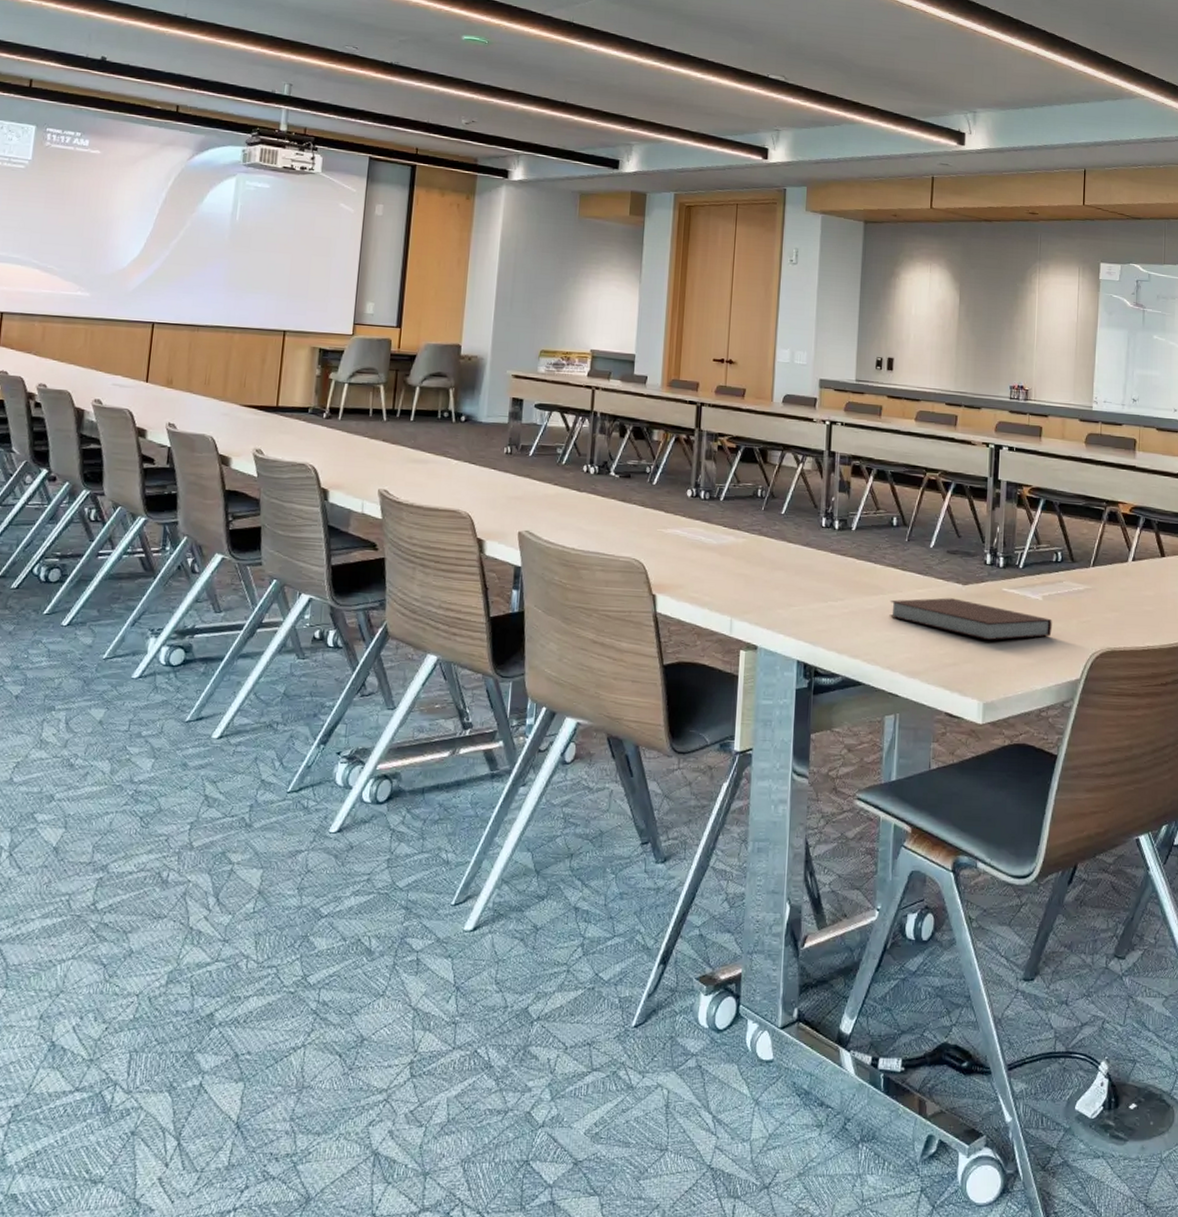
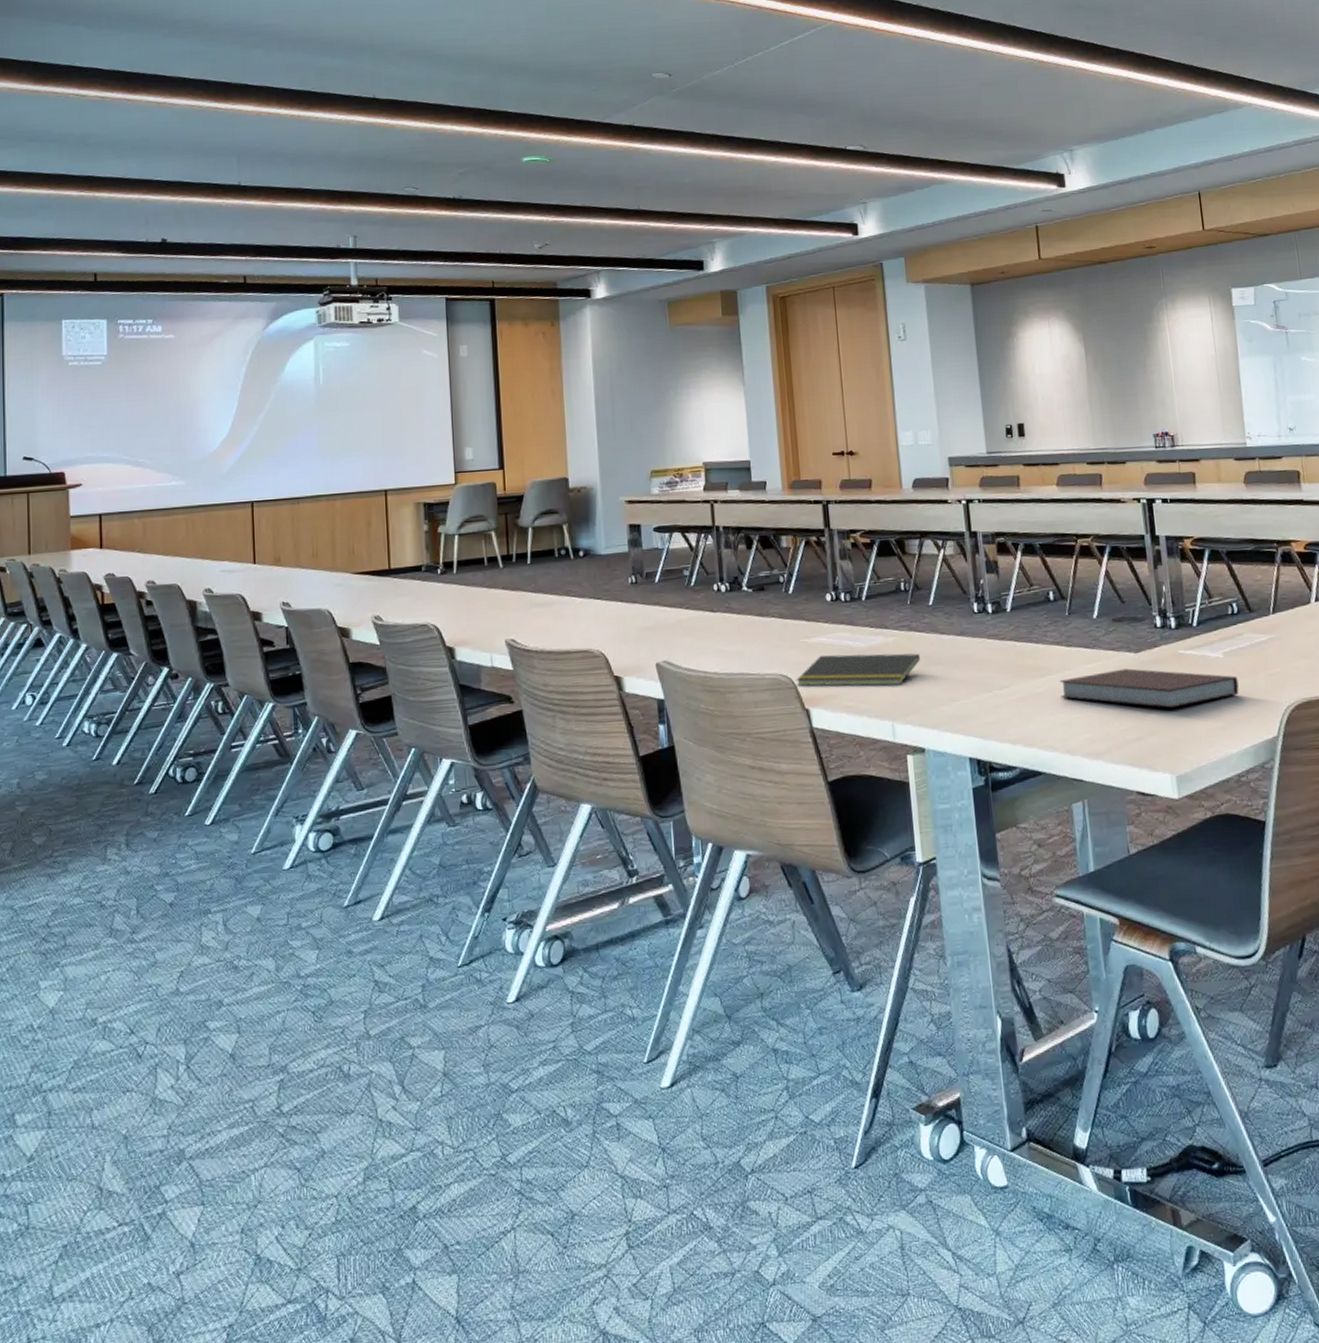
notepad: none [647,546,766,585] -> present [796,653,920,686]

